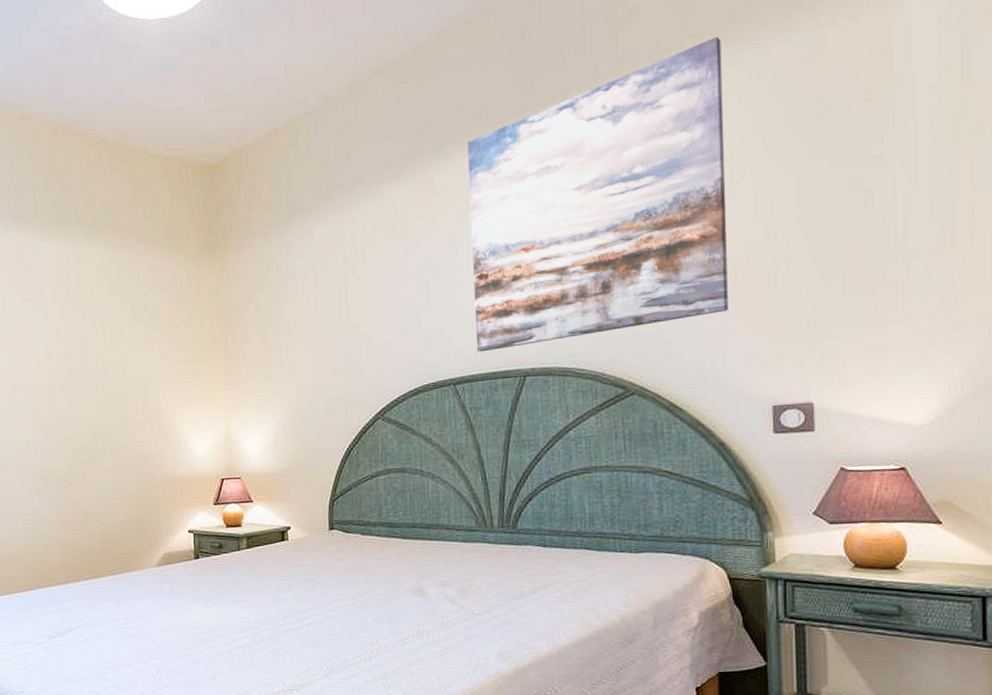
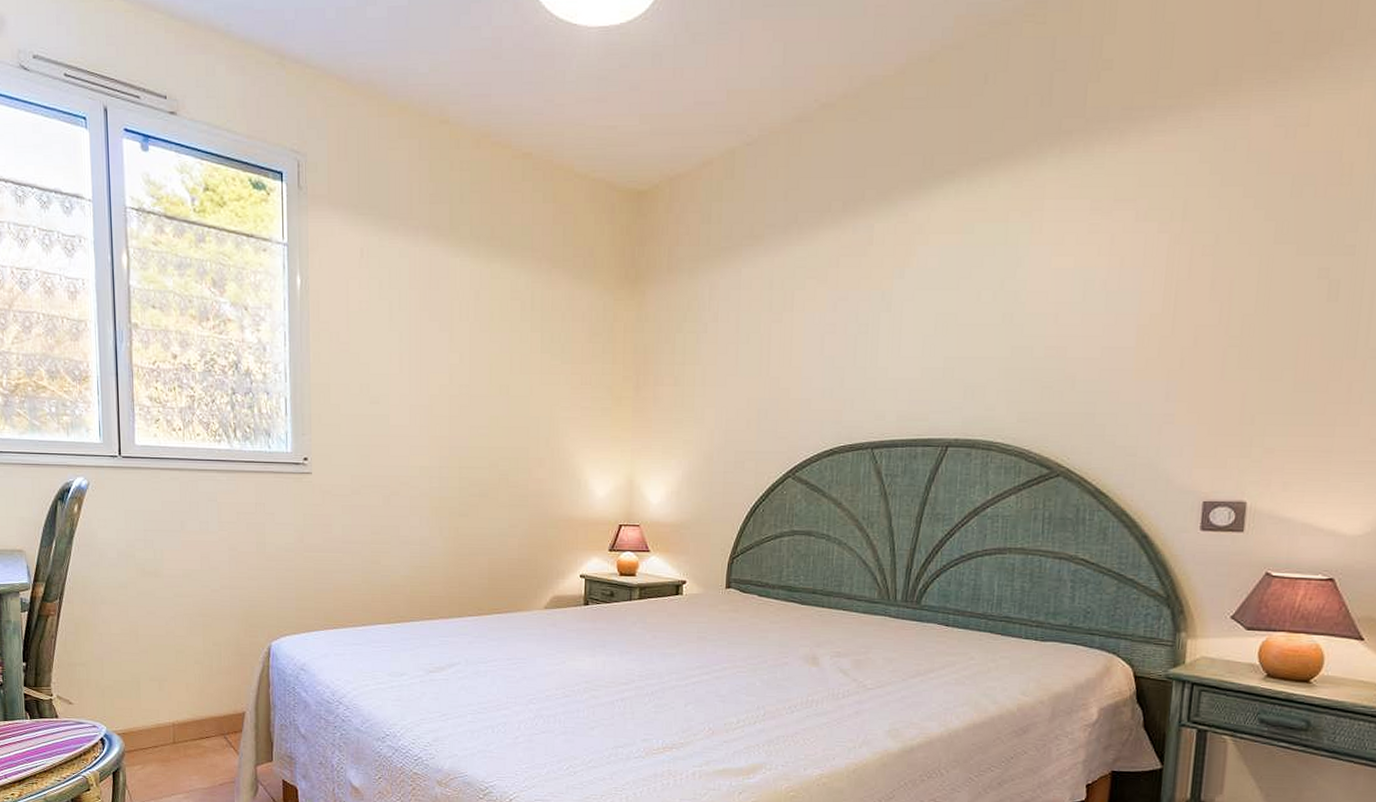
wall art: present [467,36,728,352] -> none [899,99,1198,417]

